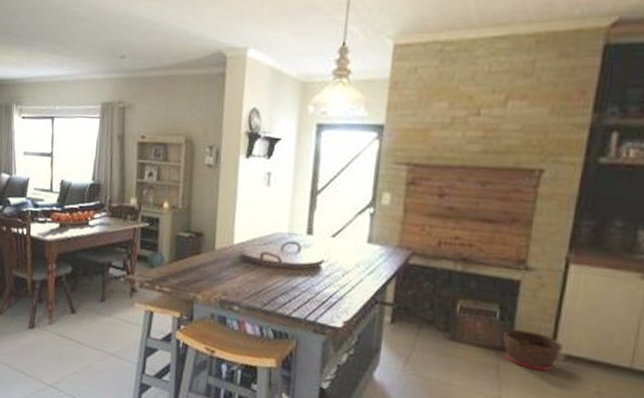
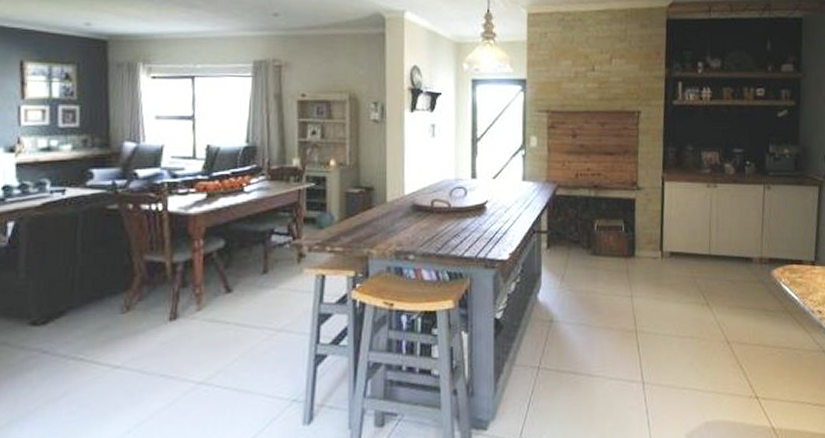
basket: present [503,329,564,372] -> none [629,238,668,268]

